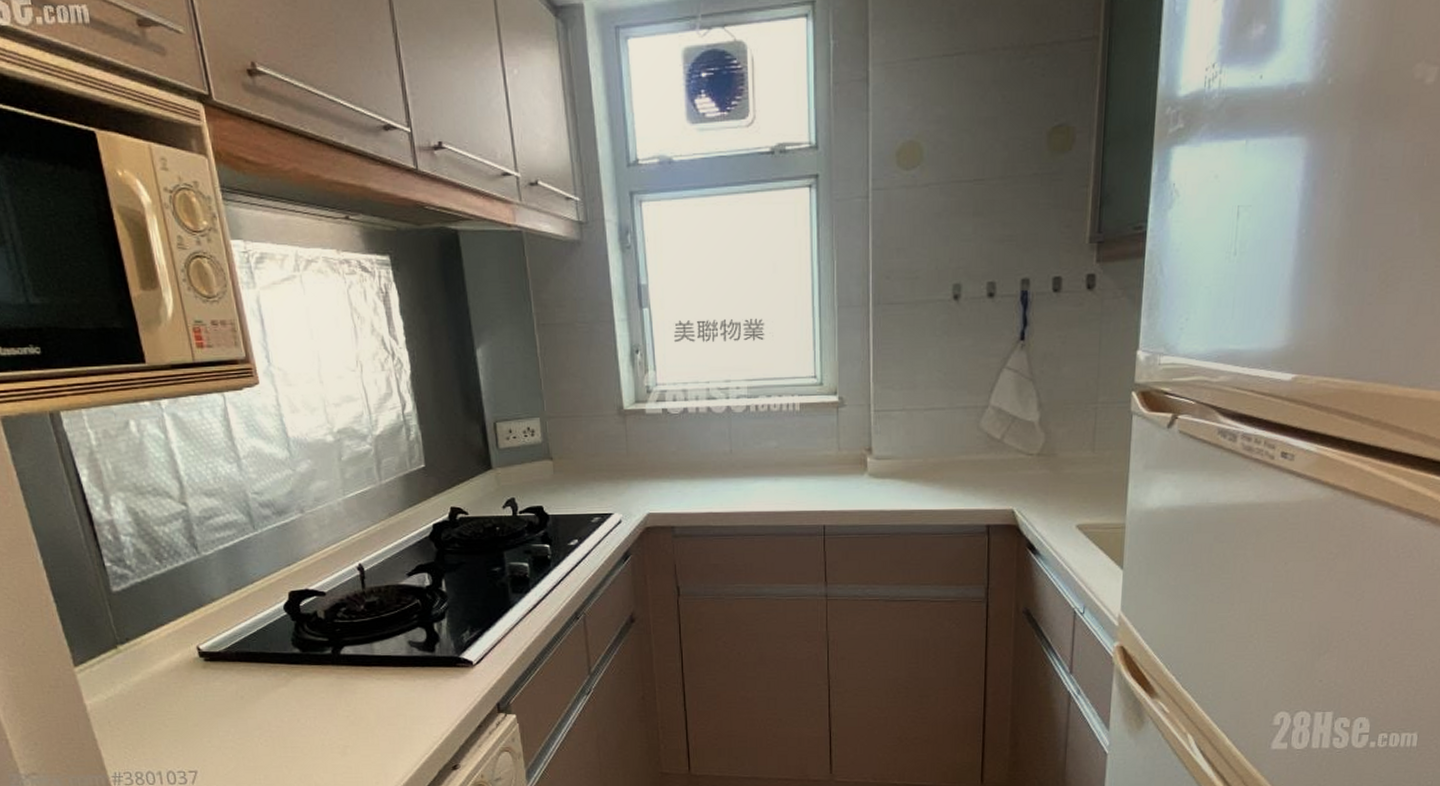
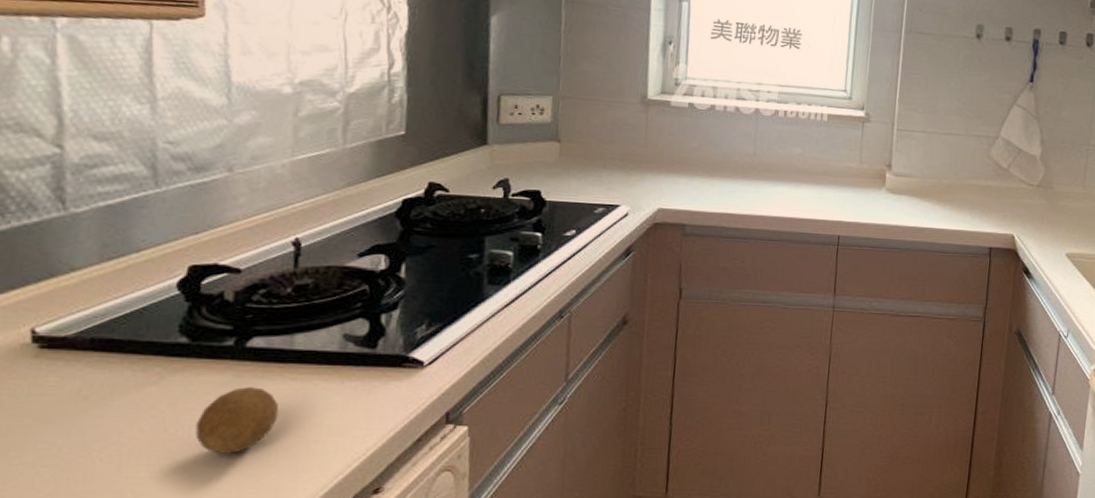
fruit: none [318,686,374,739] -> present [195,387,279,454]

